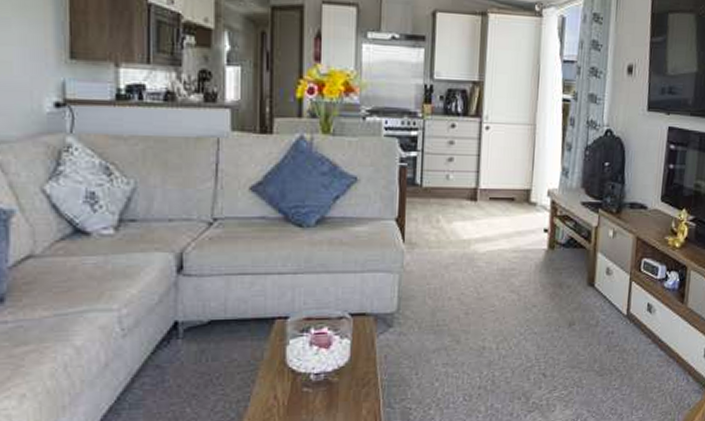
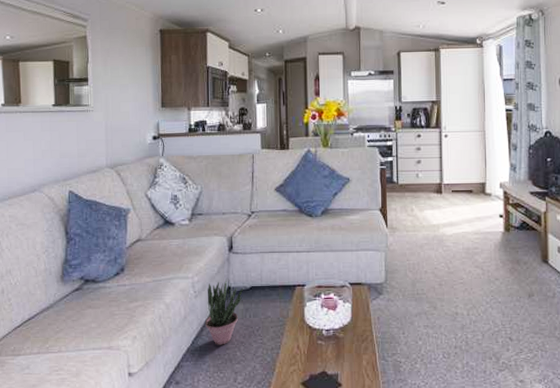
potted plant: none [137,309,199,401] -> present [204,277,244,345]

